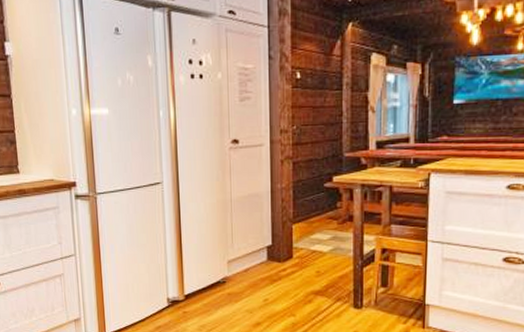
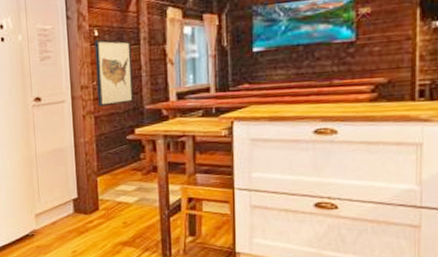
wall art: none [295,82,334,153] -> present [94,39,134,107]

